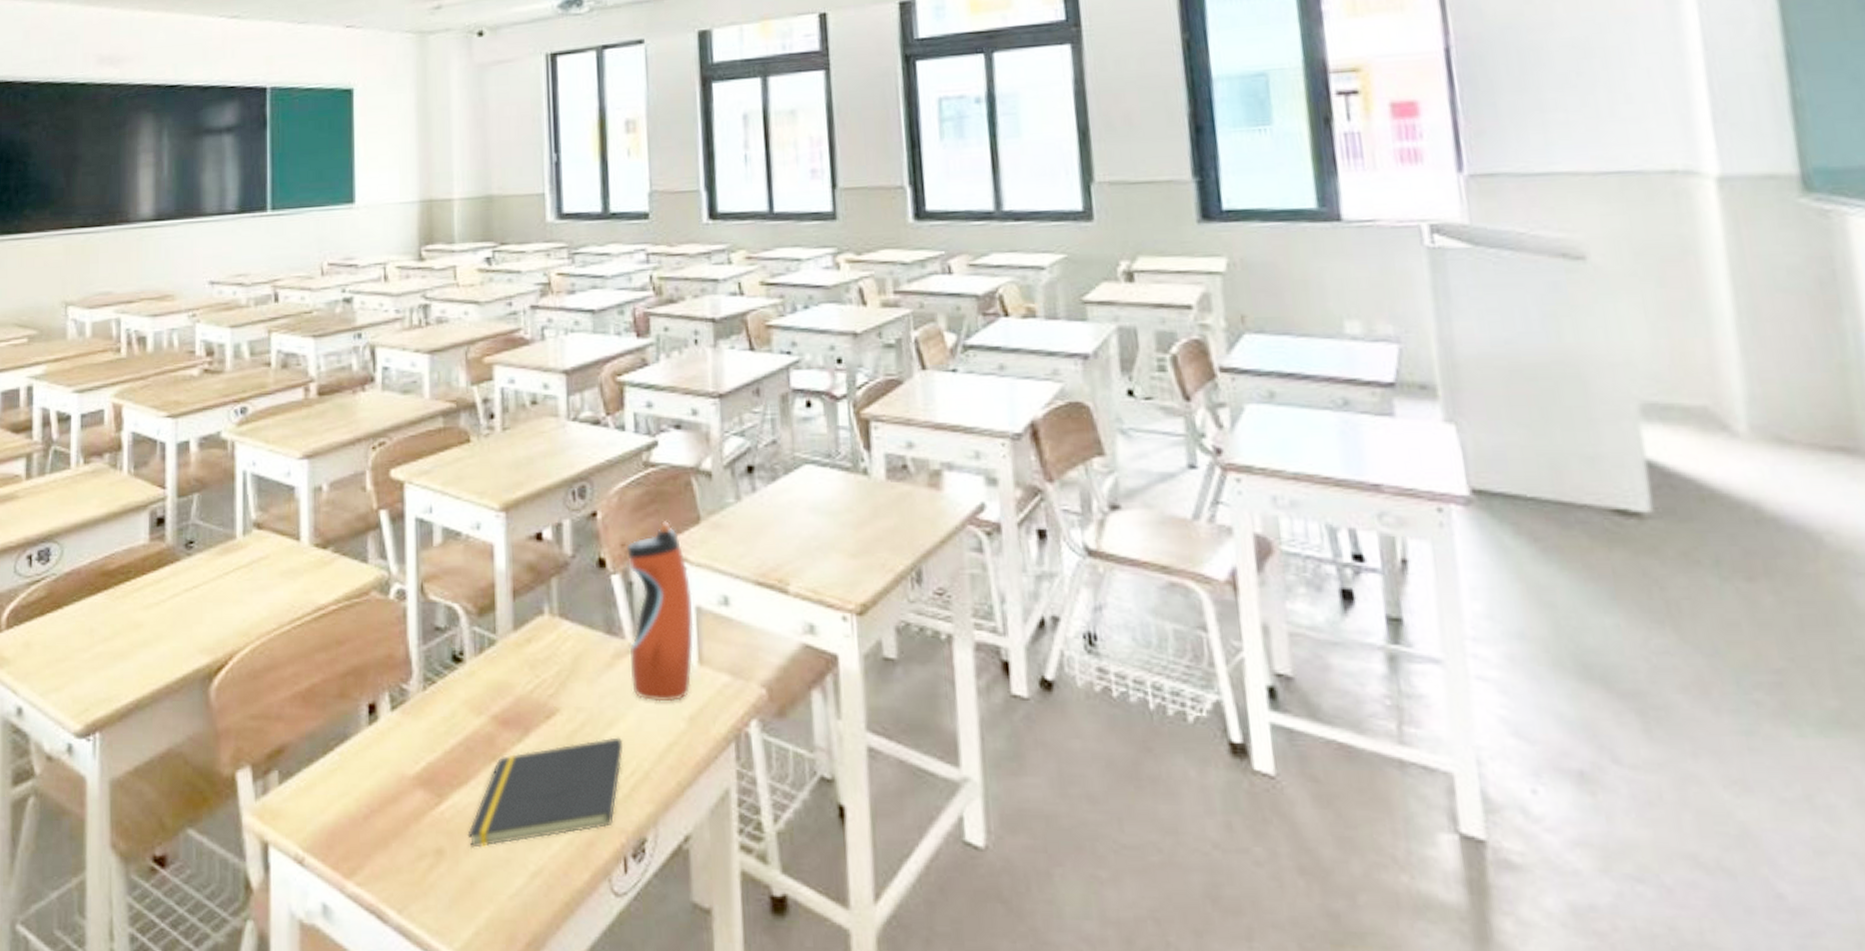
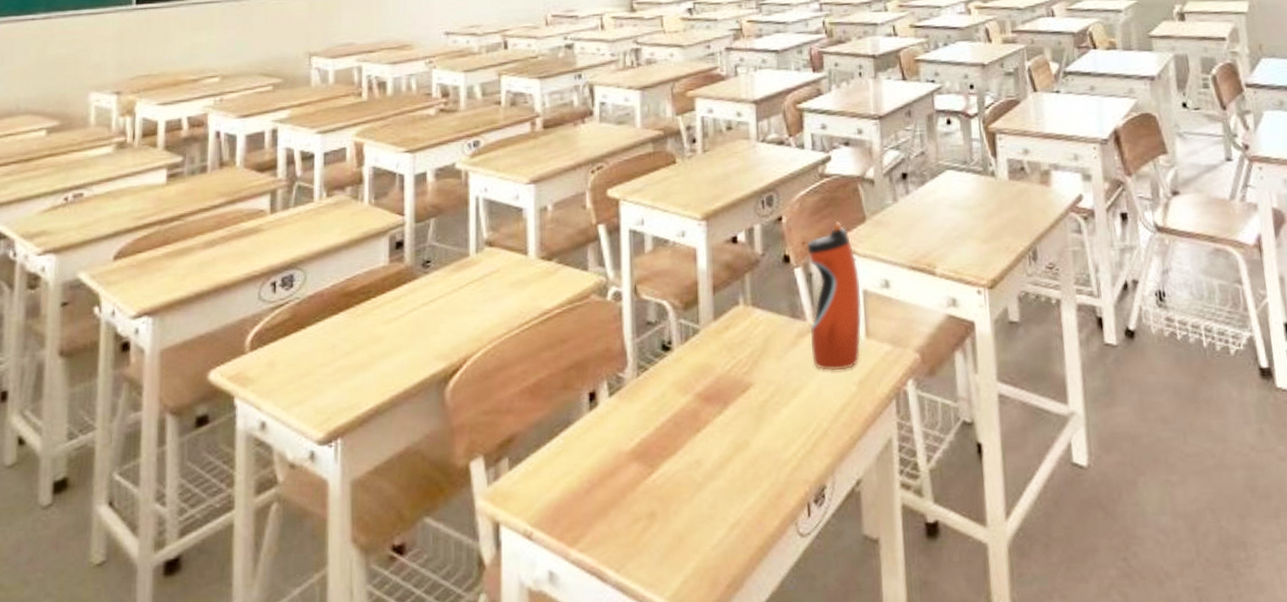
notepad: present [467,737,623,848] -> none [676,403,806,509]

